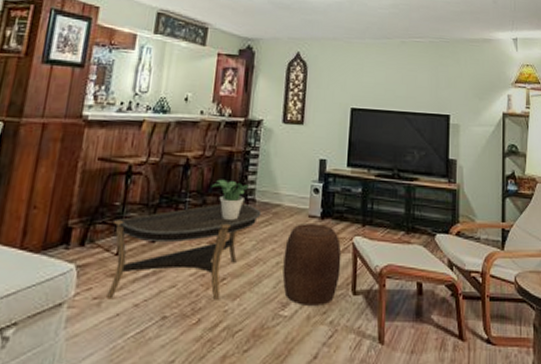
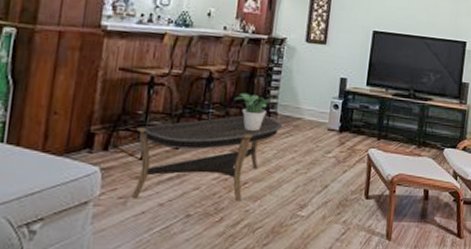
stool: present [282,224,342,306] -> none [301,136,357,208]

